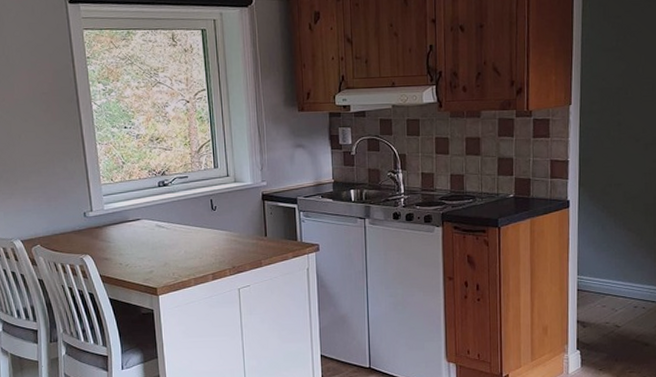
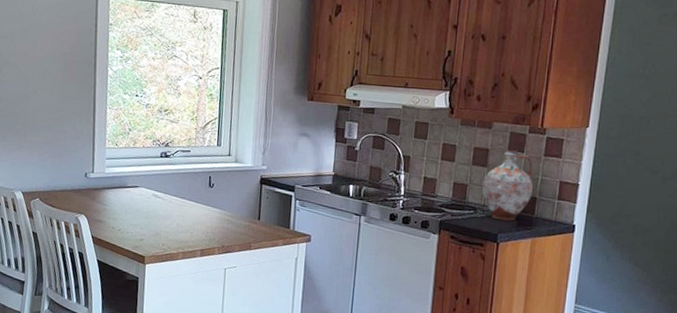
ceramic jug: none [478,135,526,205] -> present [482,149,533,222]

